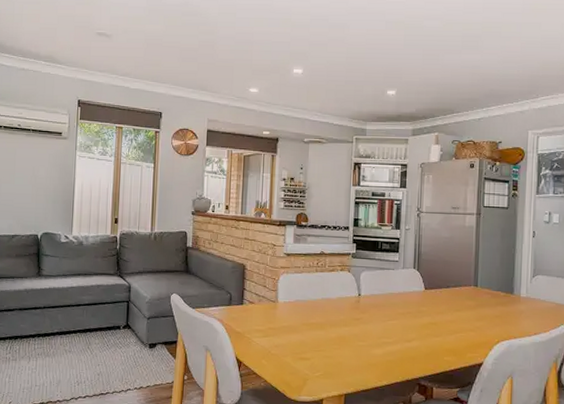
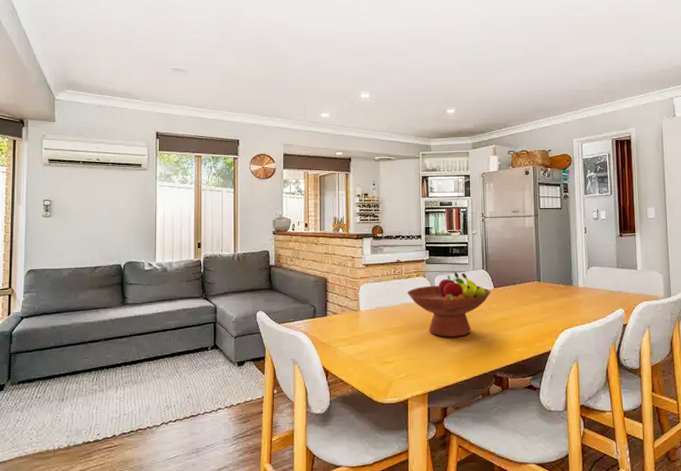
fruit bowl: none [329,268,421,339] -> present [407,271,491,337]

